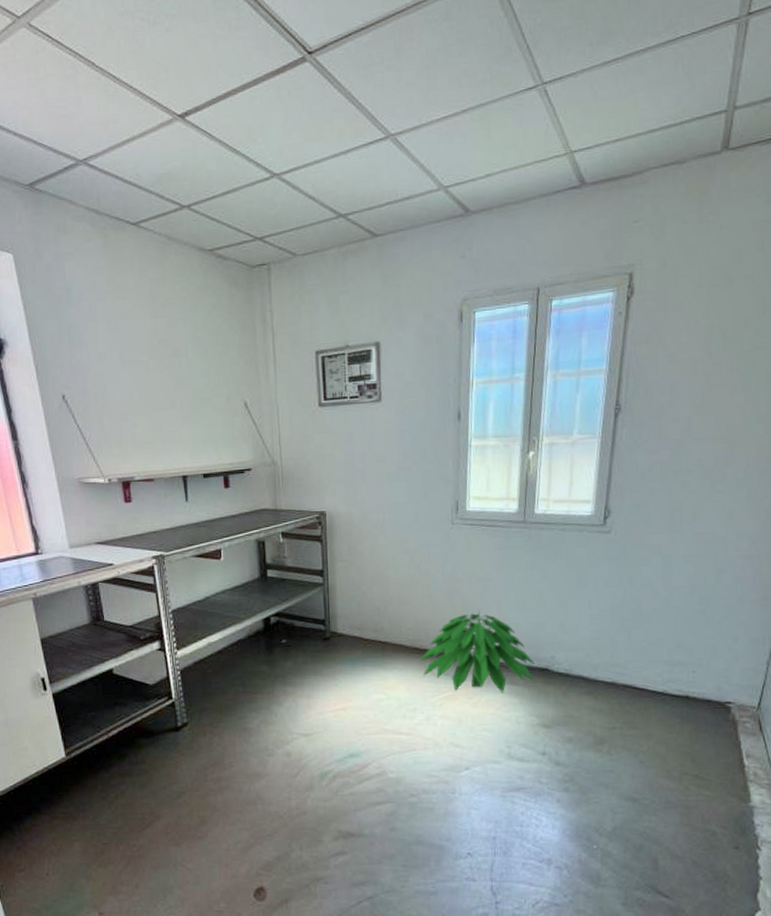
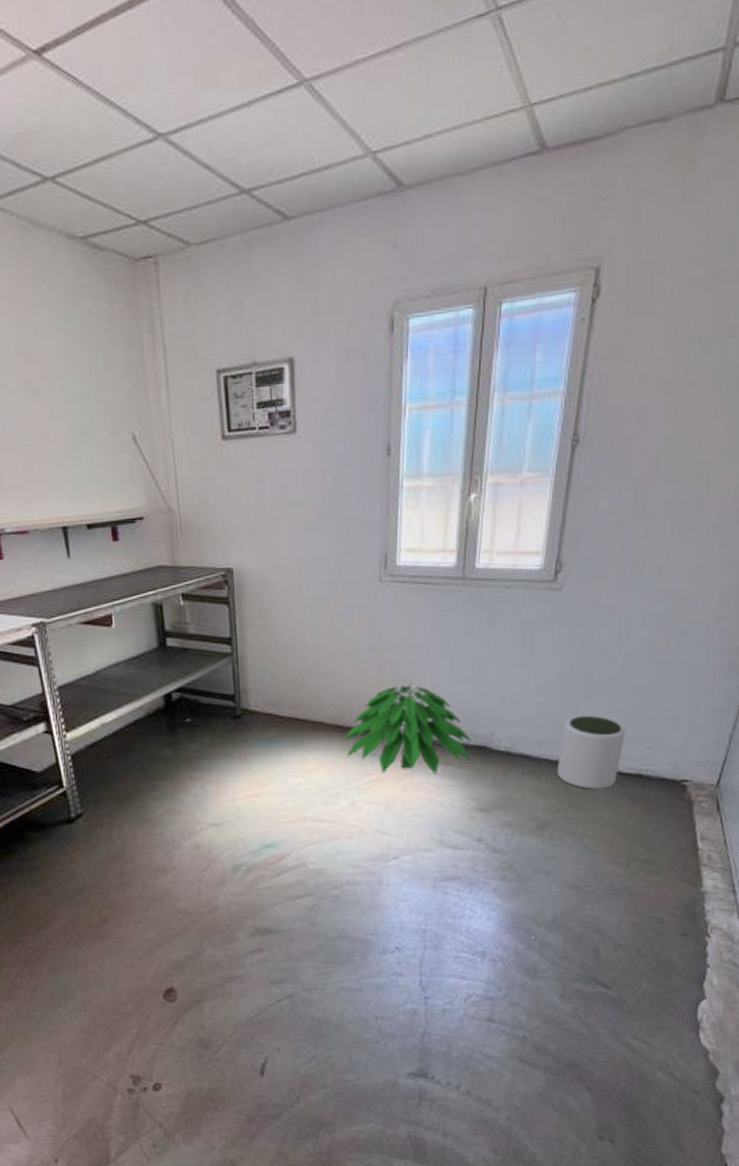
plant pot: none [611,642,672,709] -> present [557,715,625,790]

